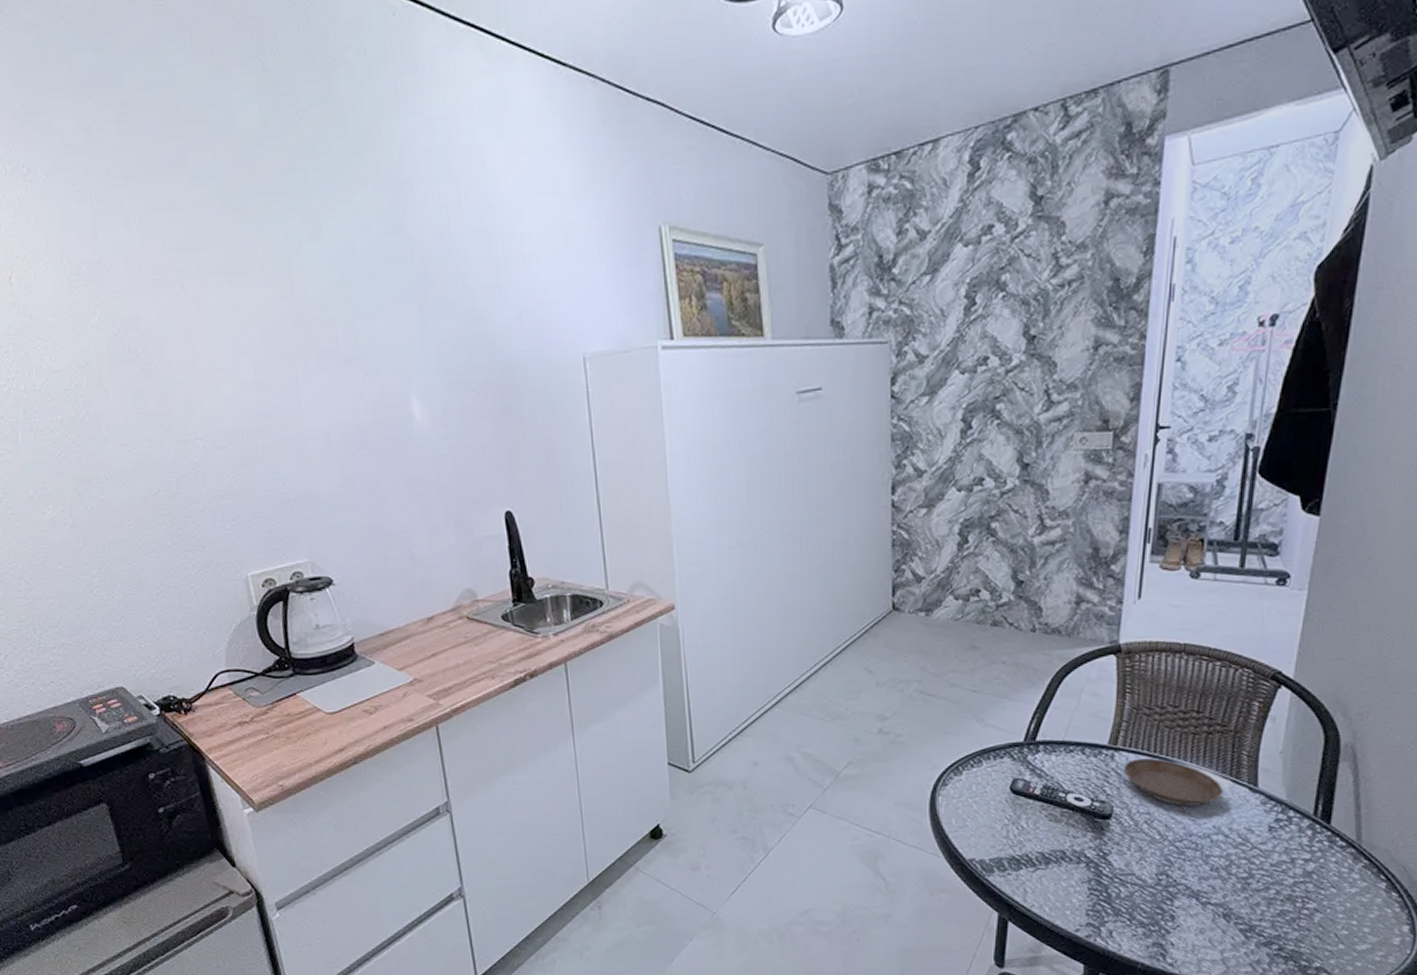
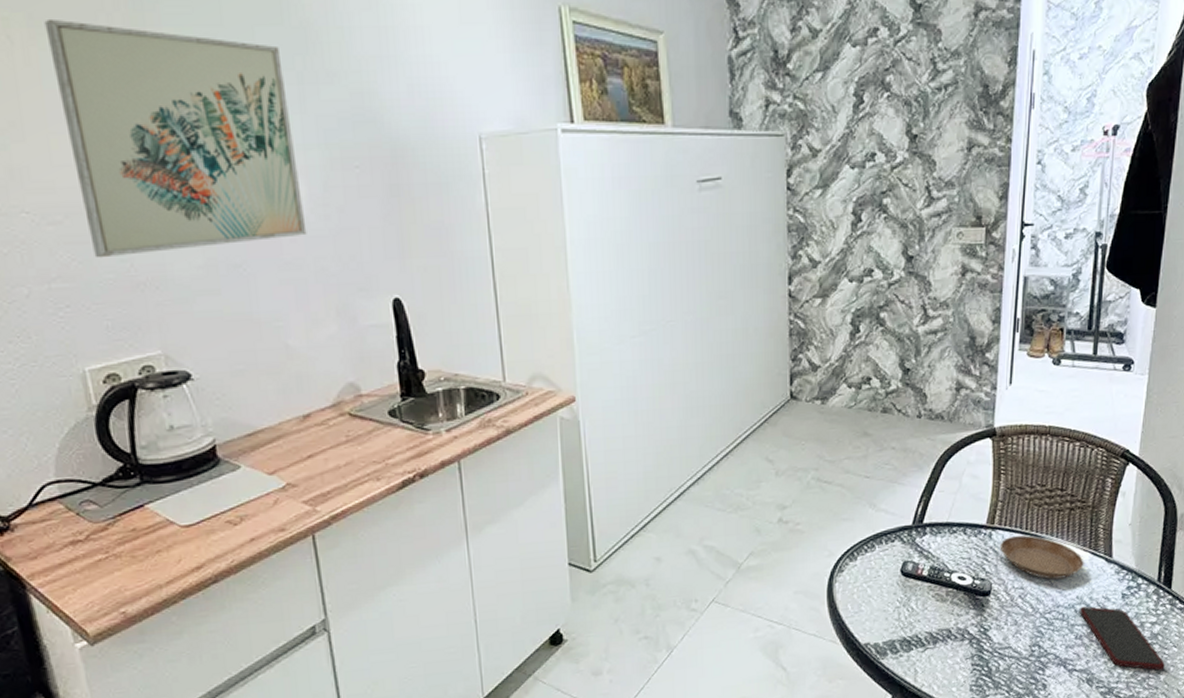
wall art: none [210,268,429,478] -> present [44,18,307,258]
smartphone: none [1216,836,1320,911] -> present [1080,606,1165,671]

